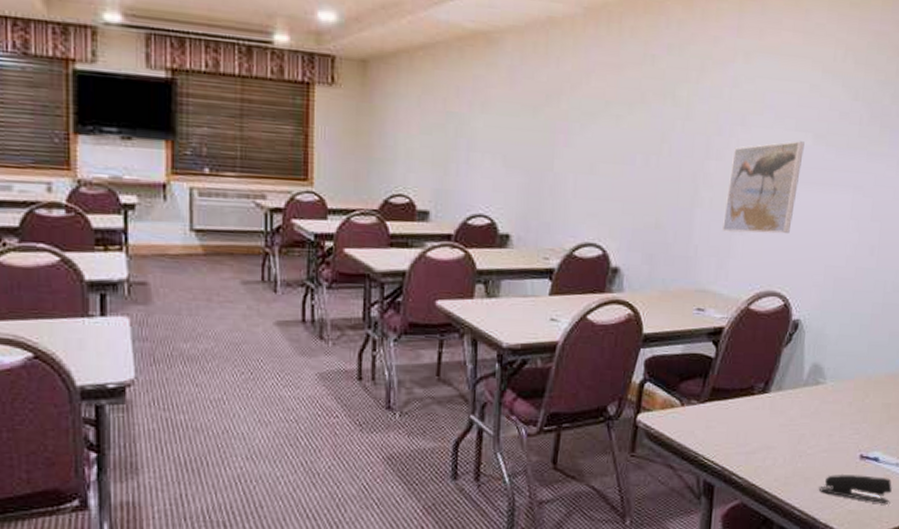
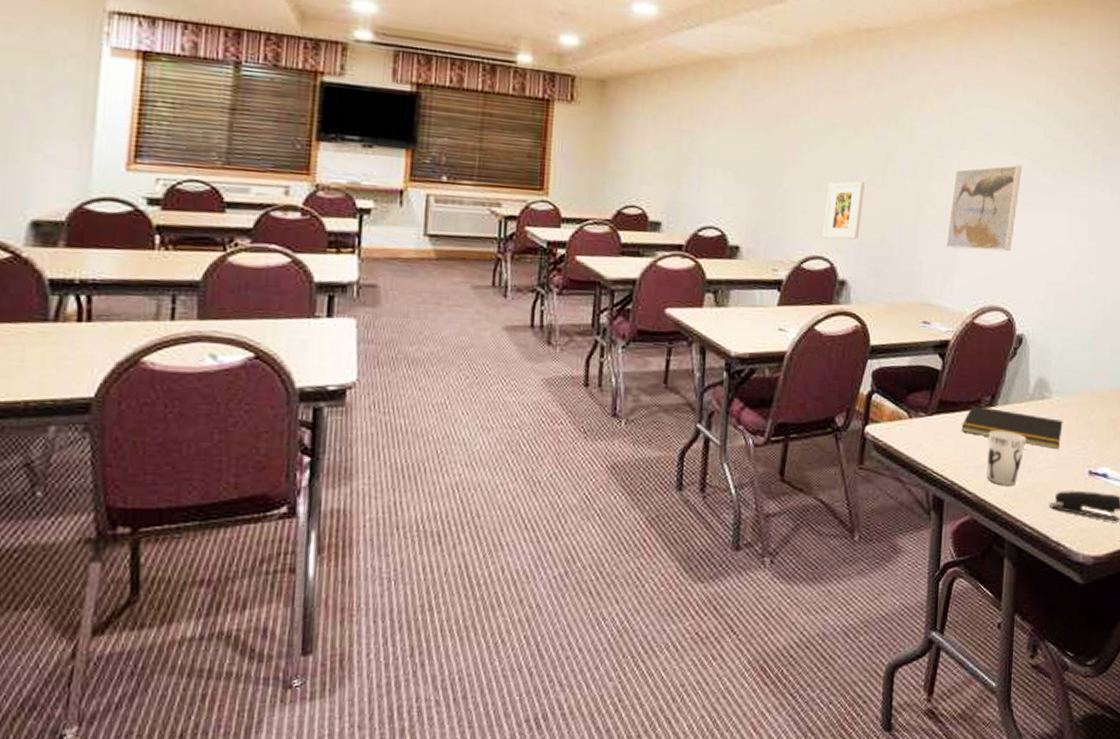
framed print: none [595,162,639,225] -> present [822,181,865,239]
notepad: none [734,393,837,435] -> present [962,406,1063,450]
cup: none [757,417,798,471] -> present [987,431,1026,486]

